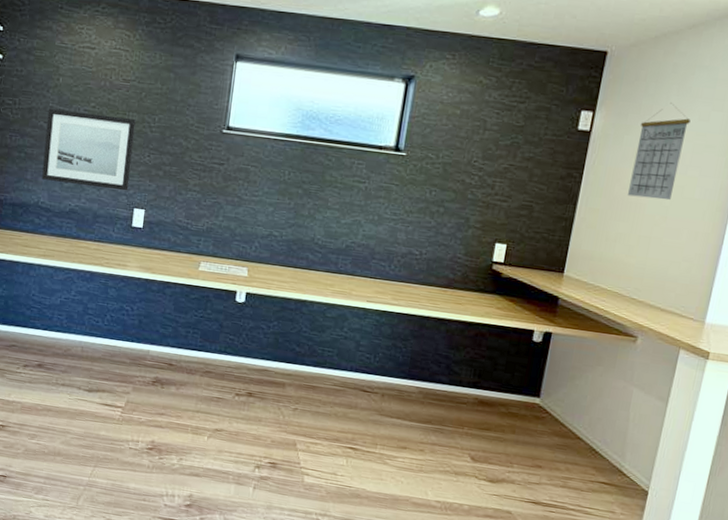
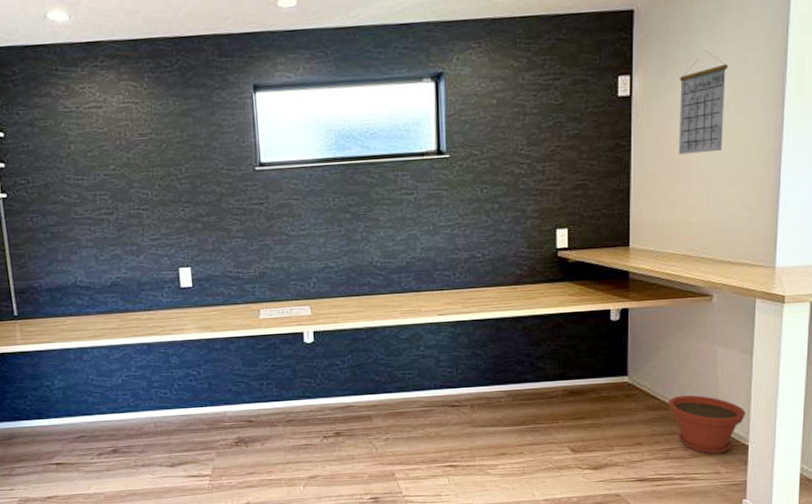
wall art: present [42,108,136,191] -> none [65,175,169,257]
plant pot: none [575,428,651,494] -> present [668,395,746,454]

